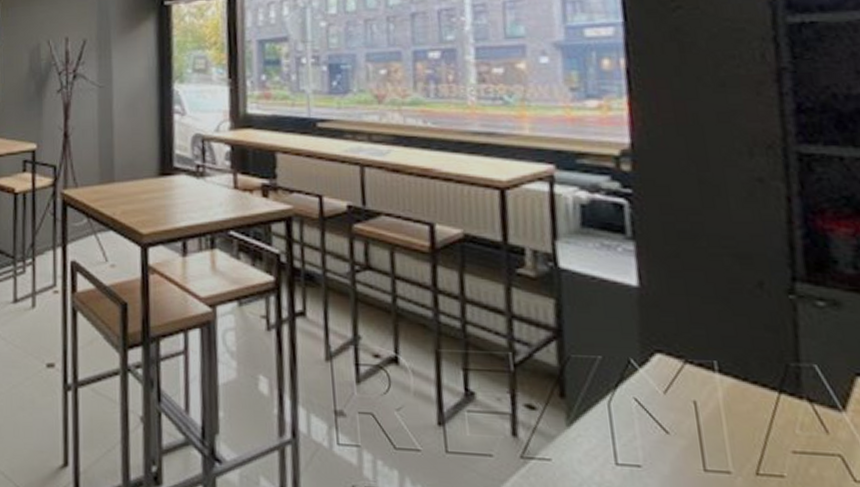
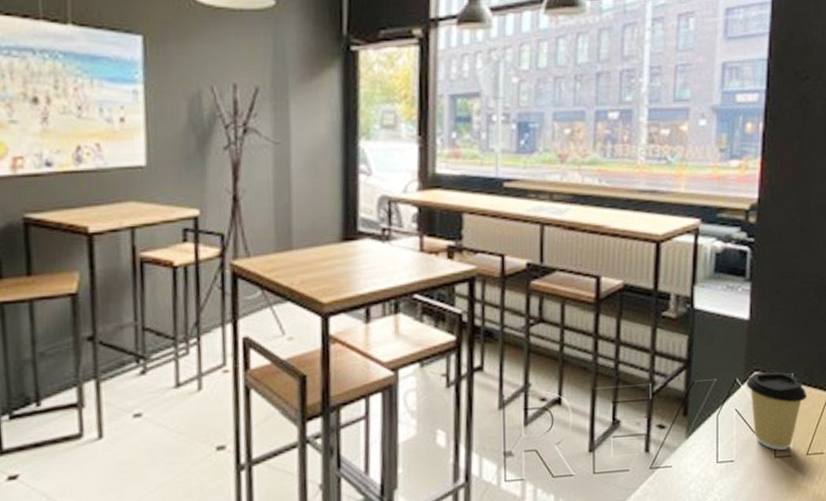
coffee cup: none [645,354,744,463] -> present [746,371,808,450]

